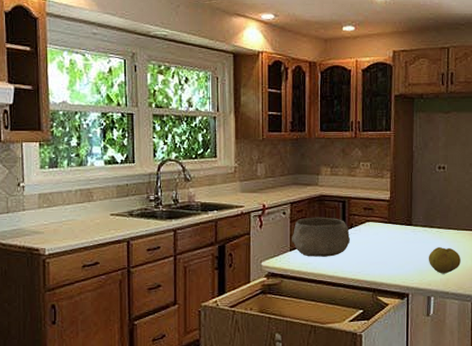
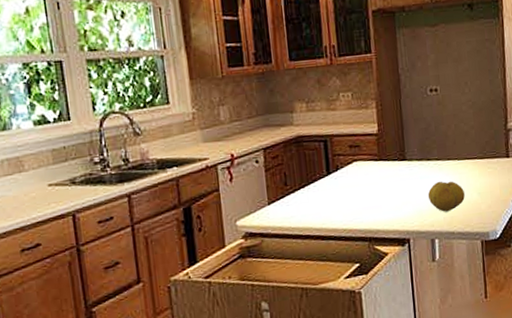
bowl: present [292,217,351,257] -> none [269,161,338,210]

